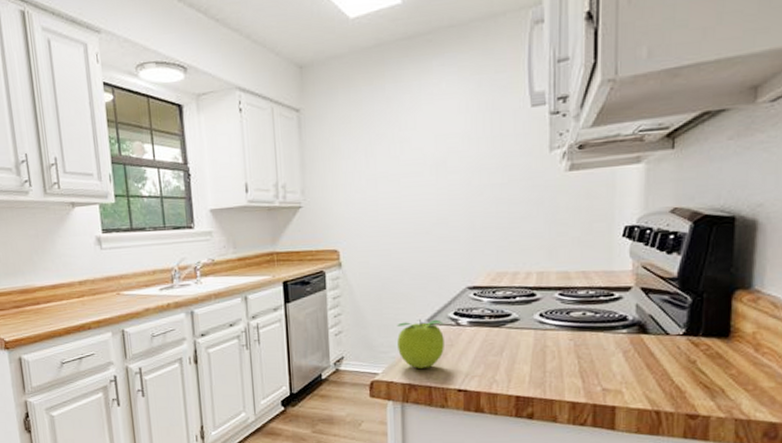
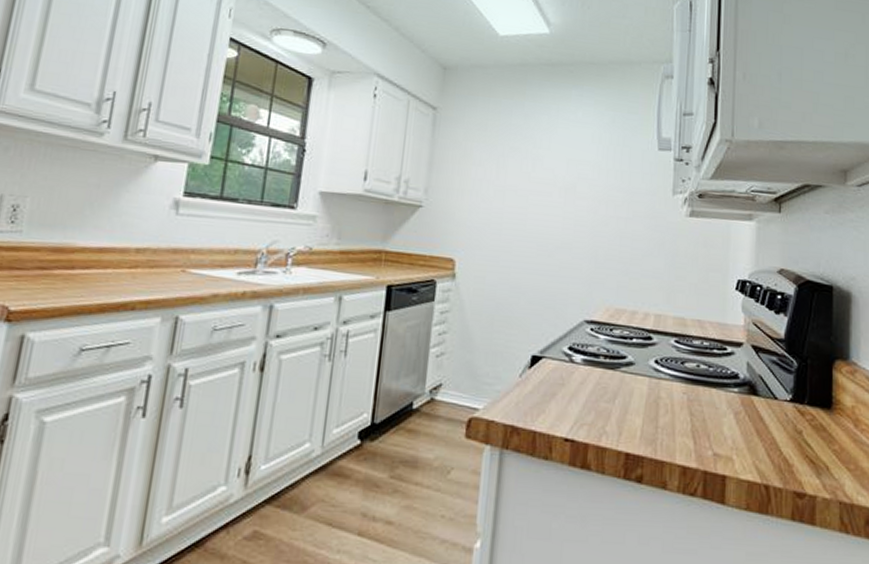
fruit: present [397,319,444,368] -> none [504,349,557,409]

